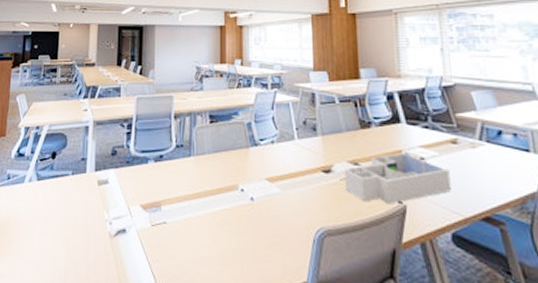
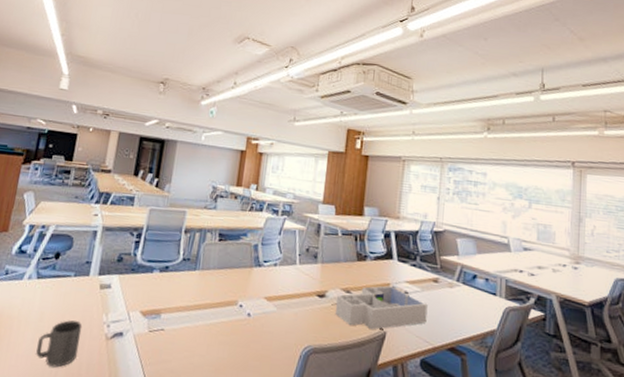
mug: none [44,220,86,271] -> present [36,320,83,368]

